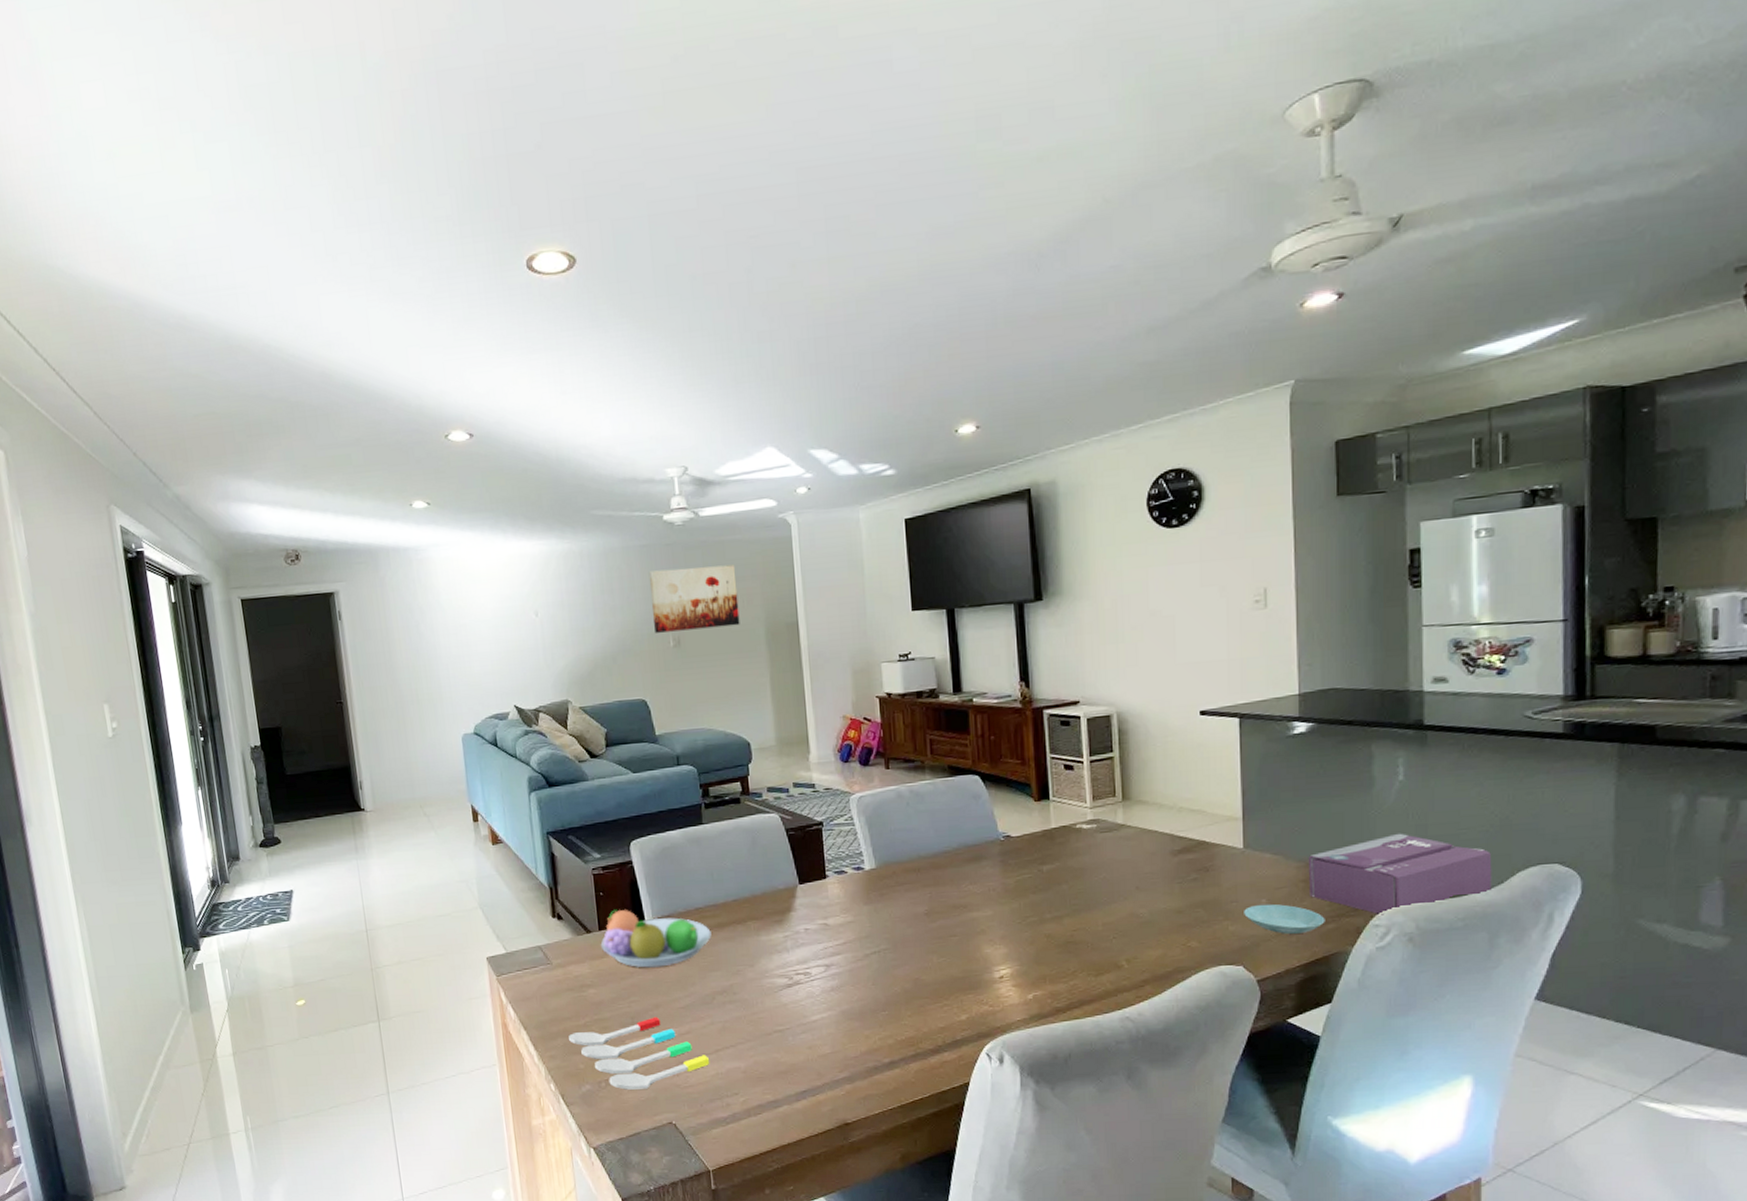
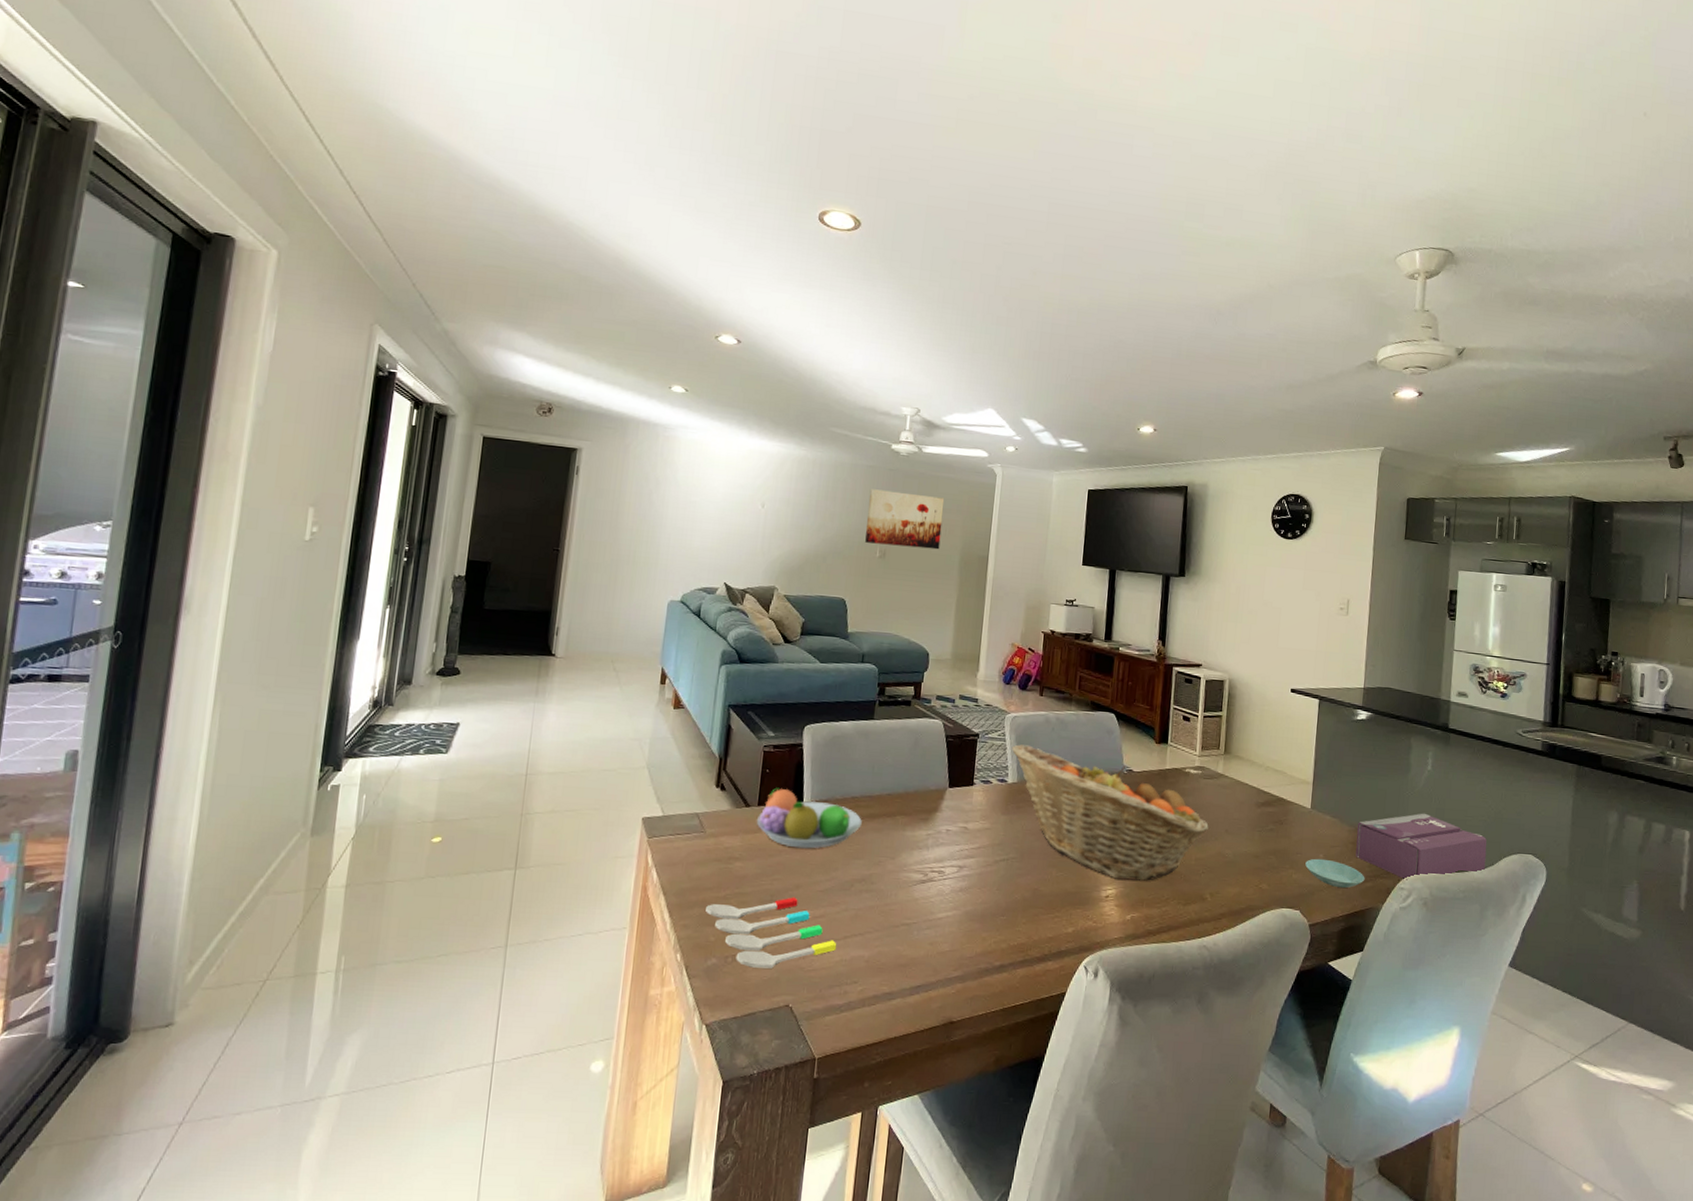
fruit basket: none [862,825,1116,957] -> present [1011,744,1210,881]

